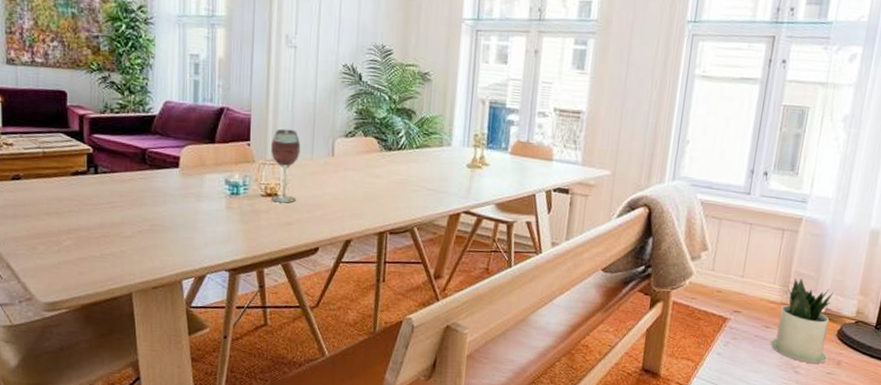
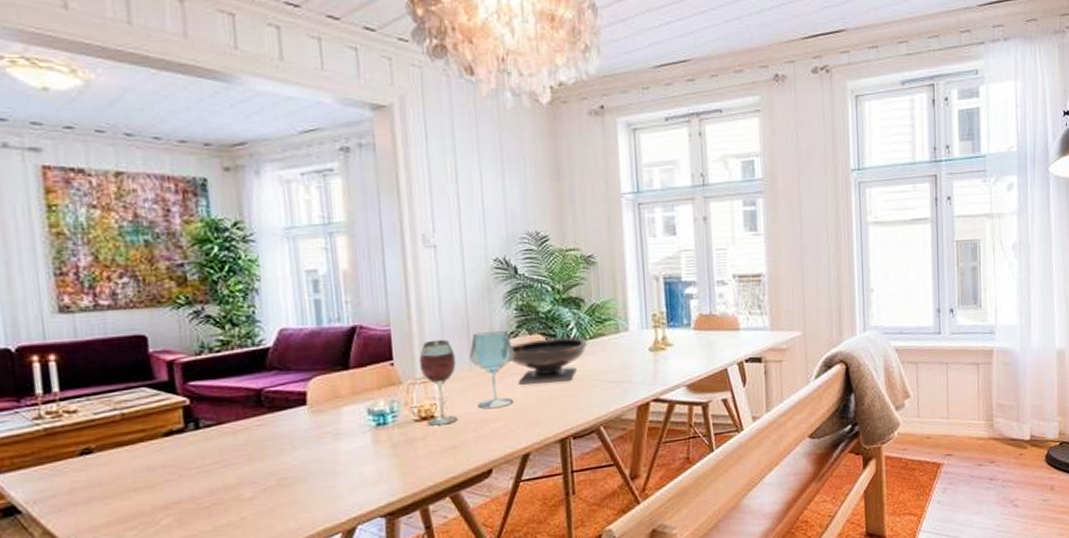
wine glass: none [312,128,350,197] -> present [469,331,514,410]
bowl: none [345,142,413,183] -> present [510,337,587,385]
planter: present [770,278,833,364] -> none [986,409,1041,494]

